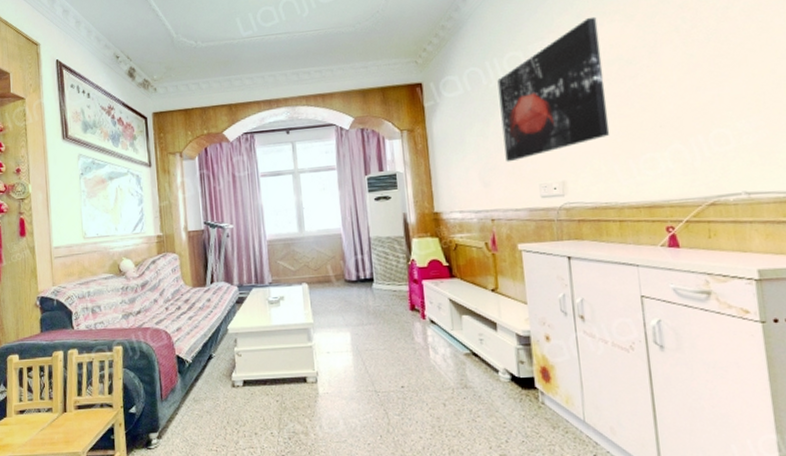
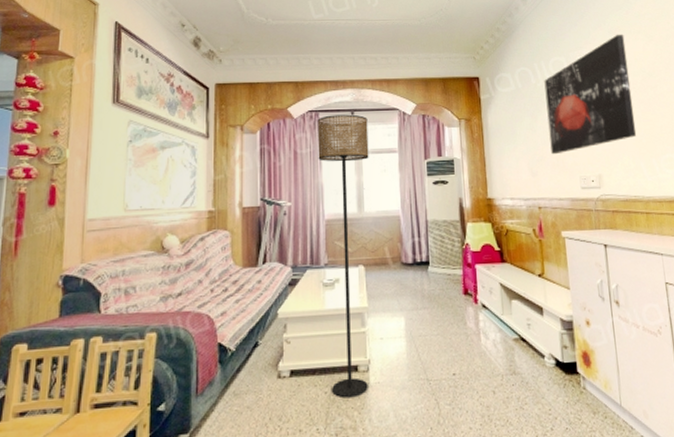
floor lamp: none [253,133,318,407] -> present [317,114,369,398]

